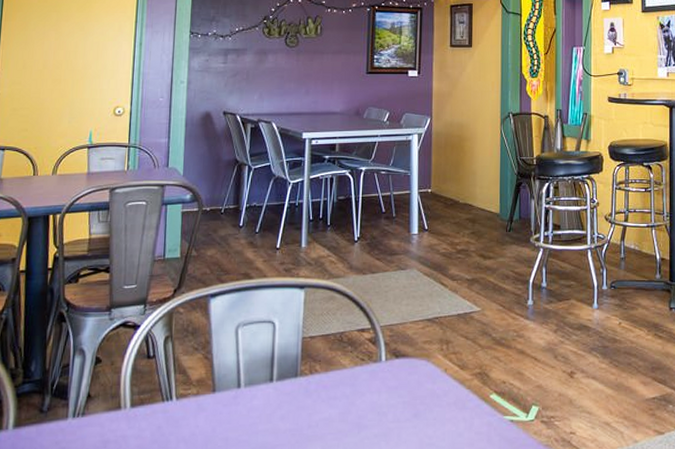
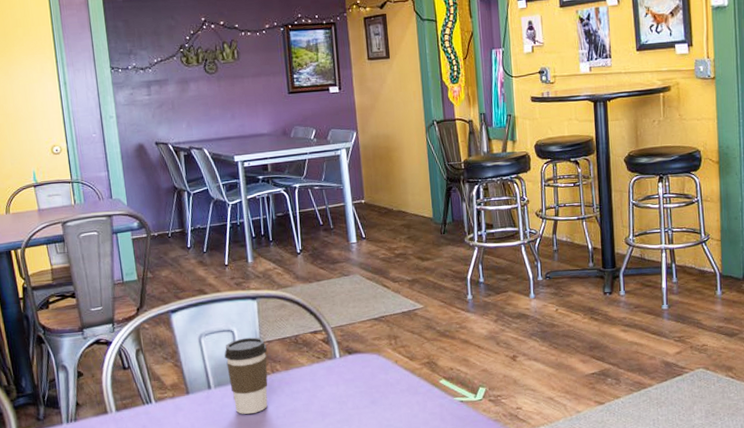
coffee cup: none [261,331,308,421] -> present [224,337,268,415]

